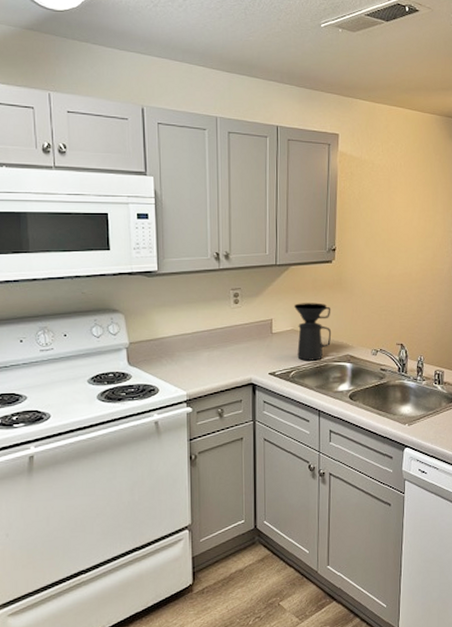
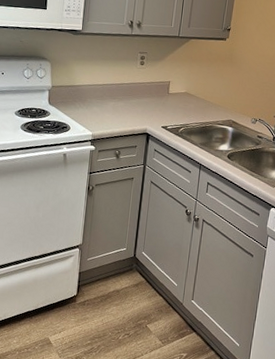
coffee maker: present [294,303,332,361] -> none [187,71,221,121]

